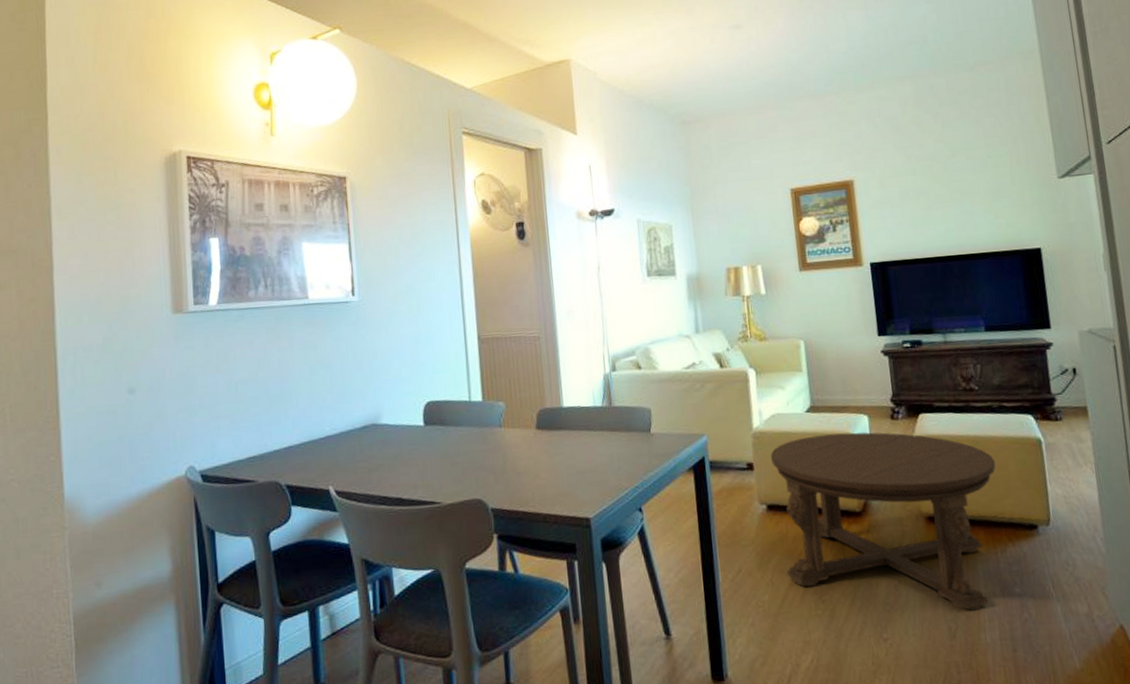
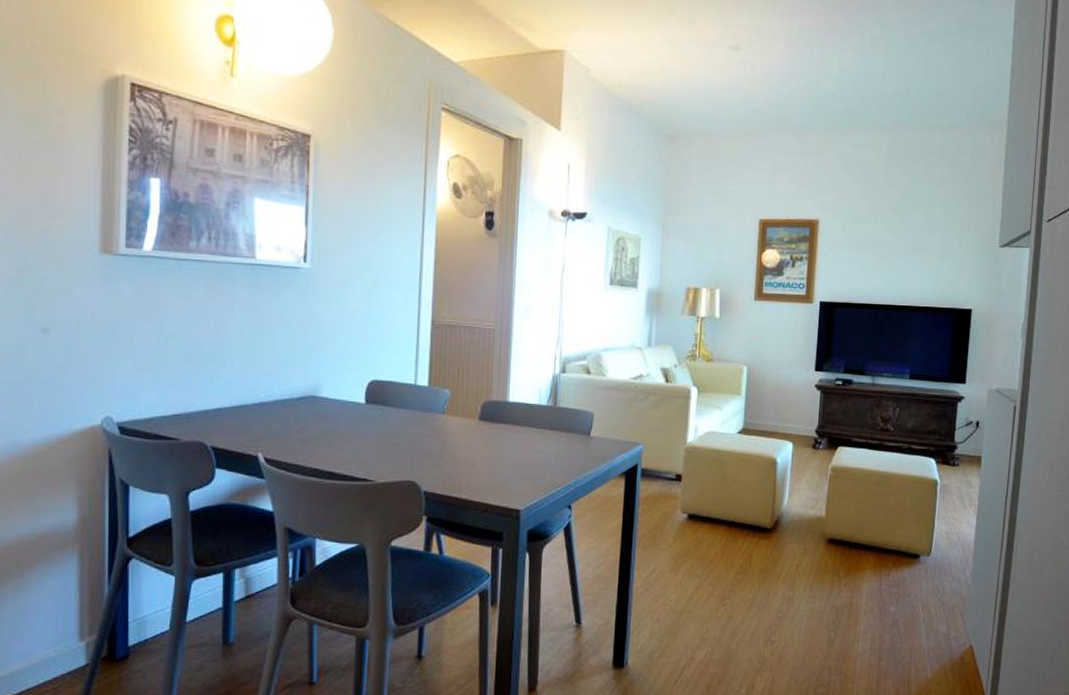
coffee table: present [771,432,996,611] -> none [696,456,896,623]

